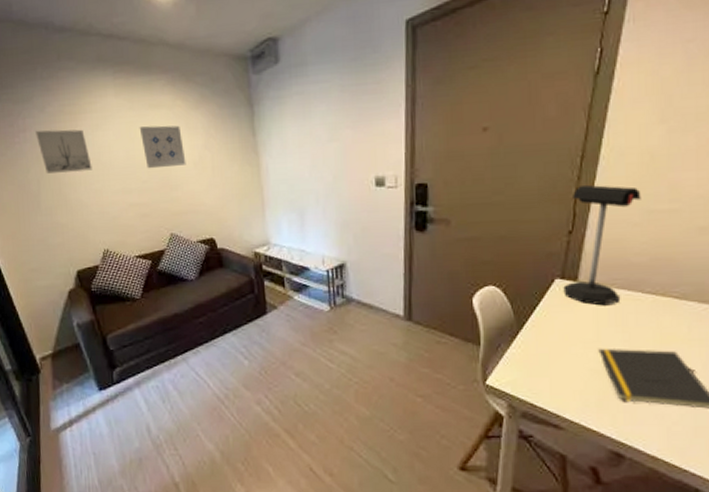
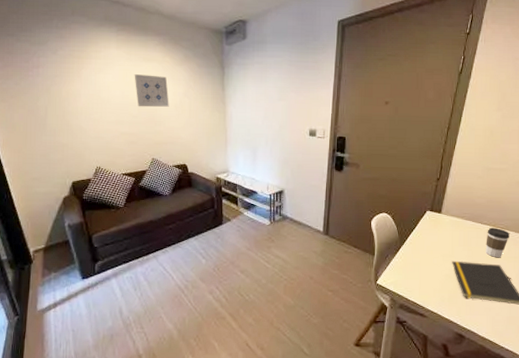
wall art: present [35,129,92,174] -> none [47,67,93,104]
desk lamp: present [563,185,641,306] -> none [432,148,484,231]
coffee cup: none [651,298,689,342] -> present [485,228,509,258]

